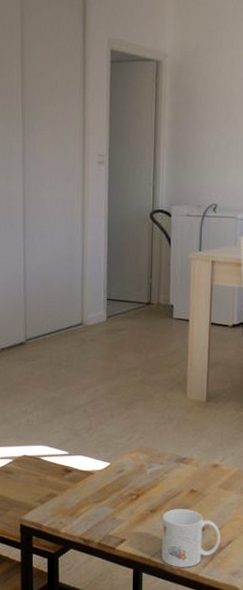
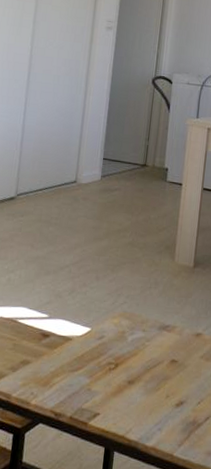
mug: present [161,508,221,567] -> none [135,379,199,446]

